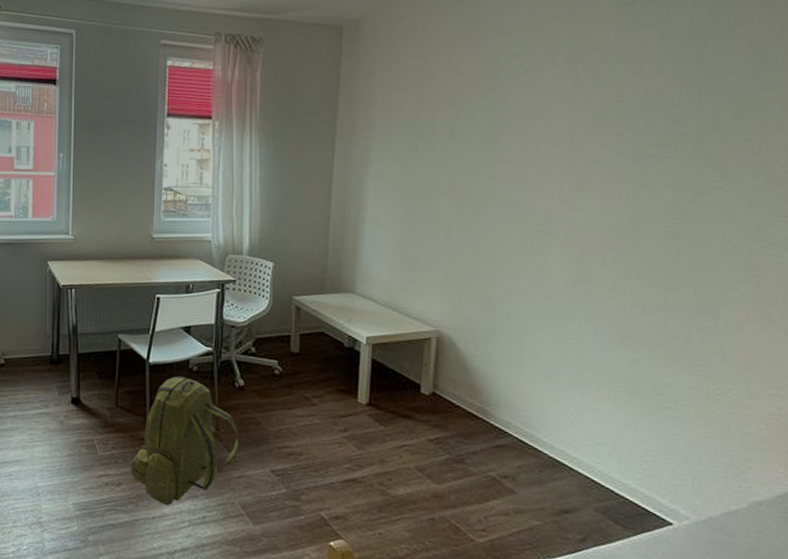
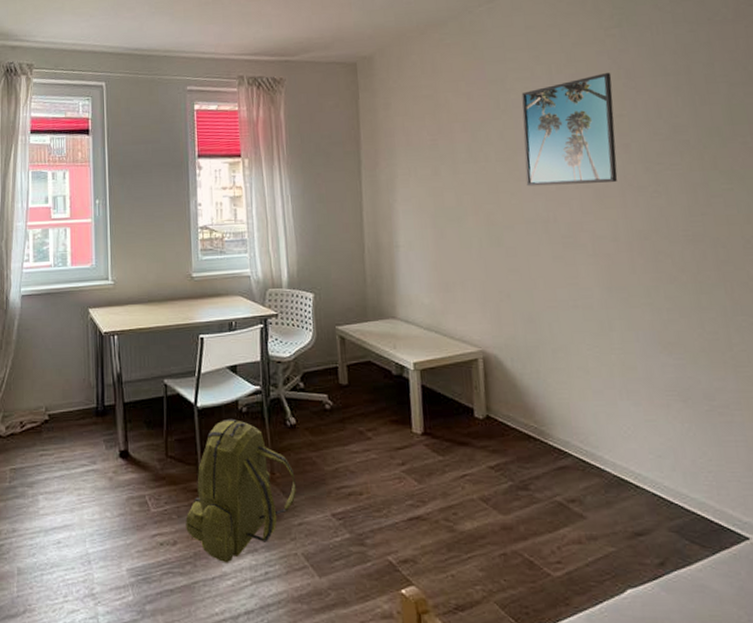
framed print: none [506,53,615,171] -> present [521,72,618,187]

